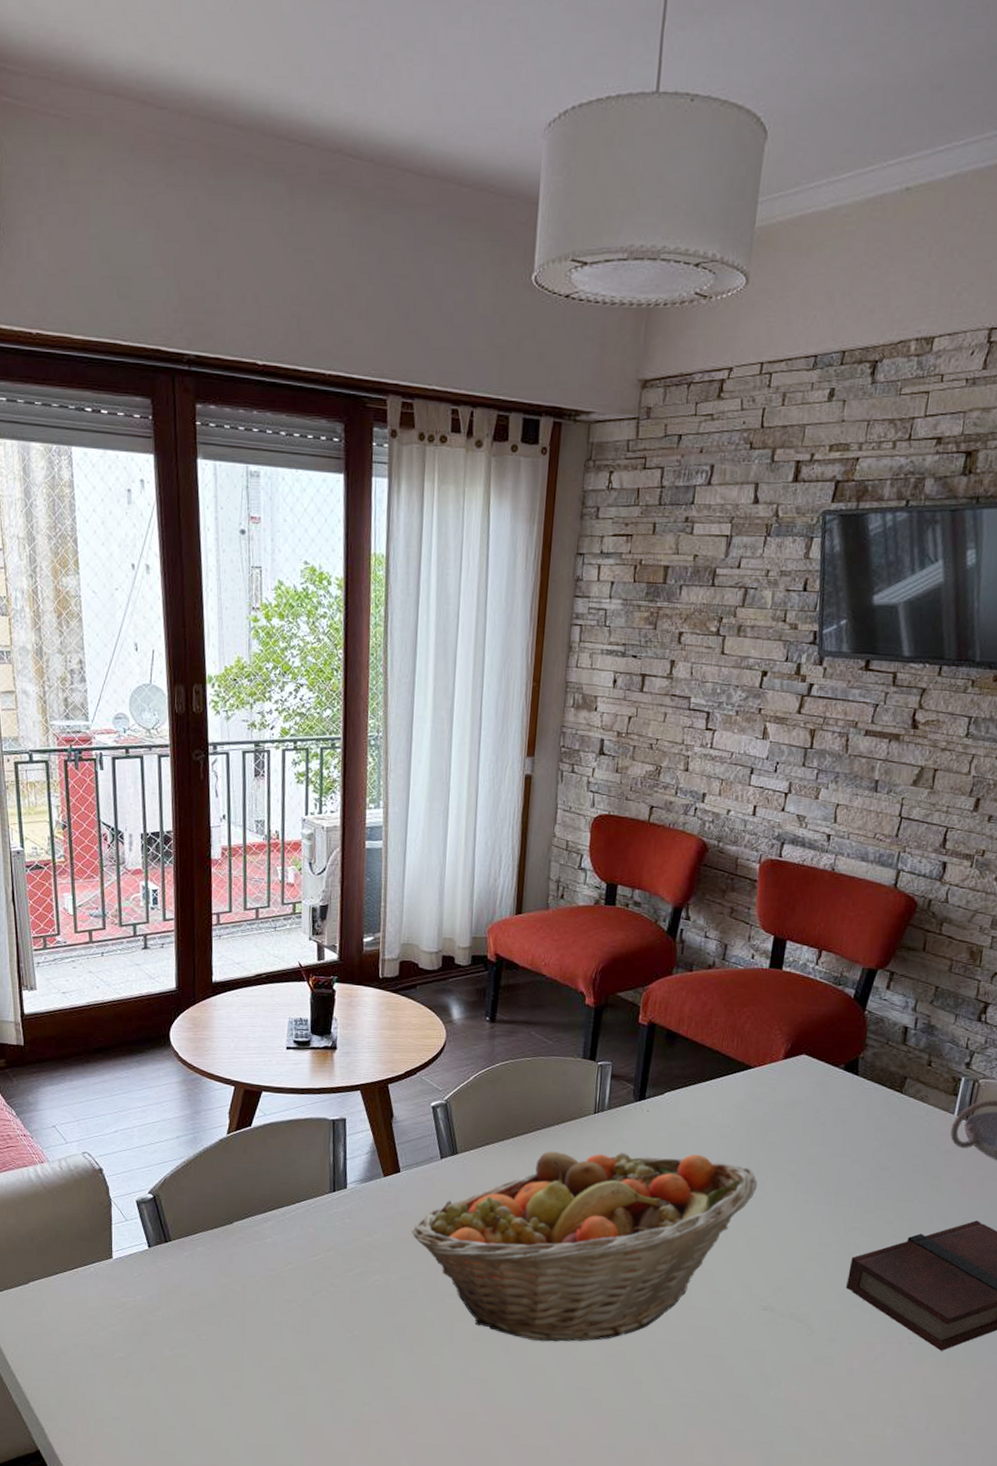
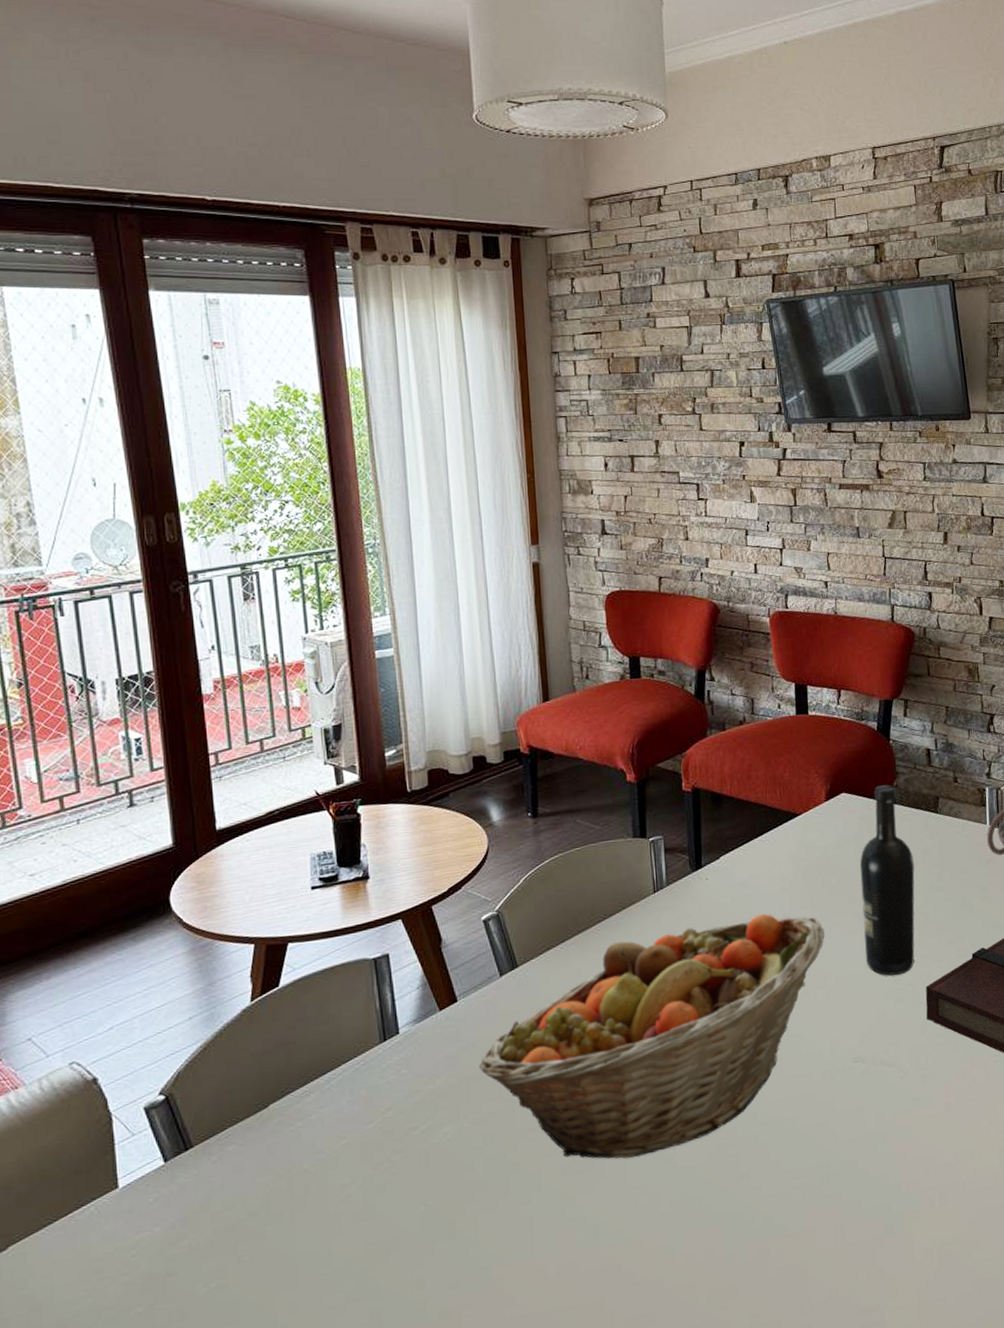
wine bottle: none [794,1053,866,1241] -> present [859,784,915,976]

